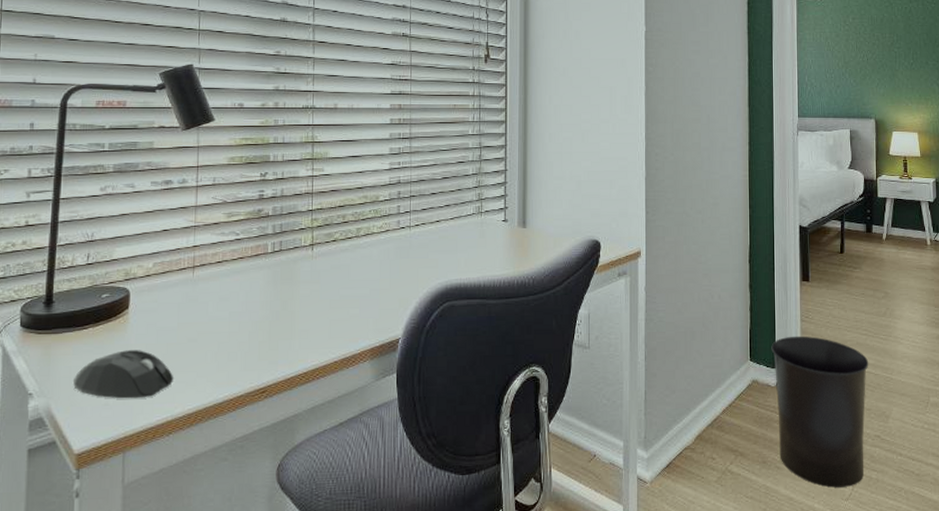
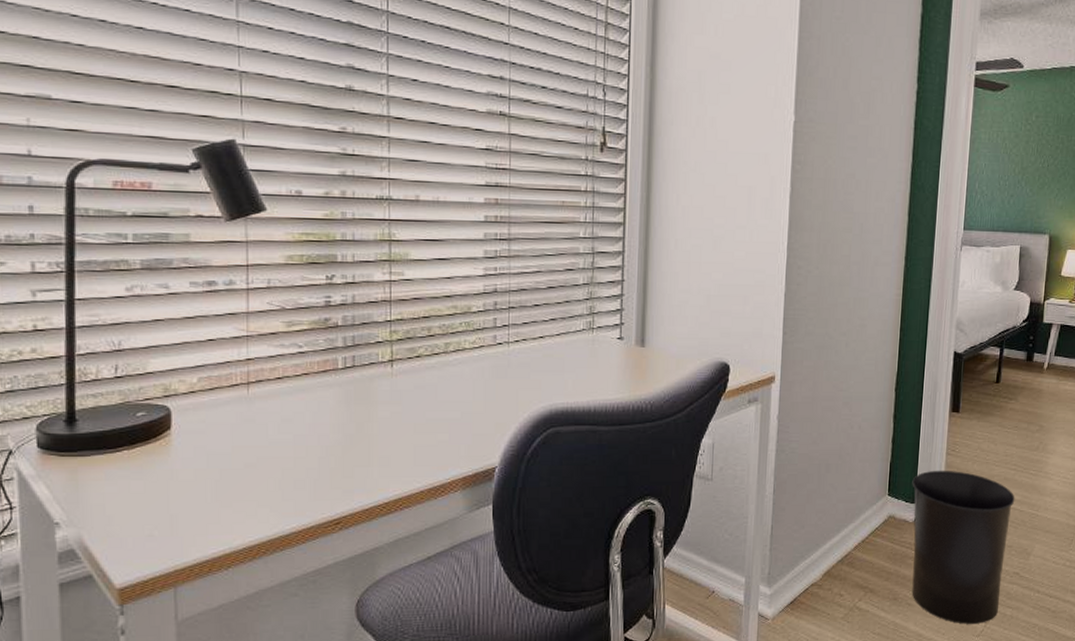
mouse: present [72,350,174,399] -> none [107,476,231,530]

